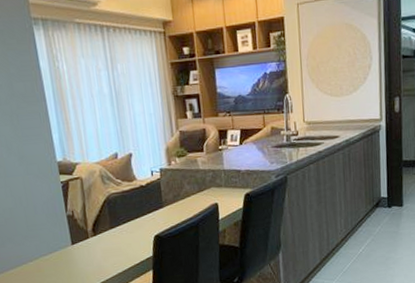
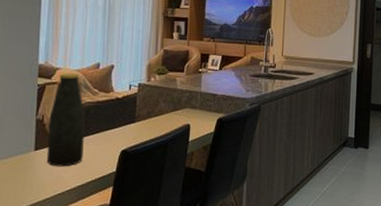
bottle: none [78,166,119,258] -> present [46,73,85,167]

